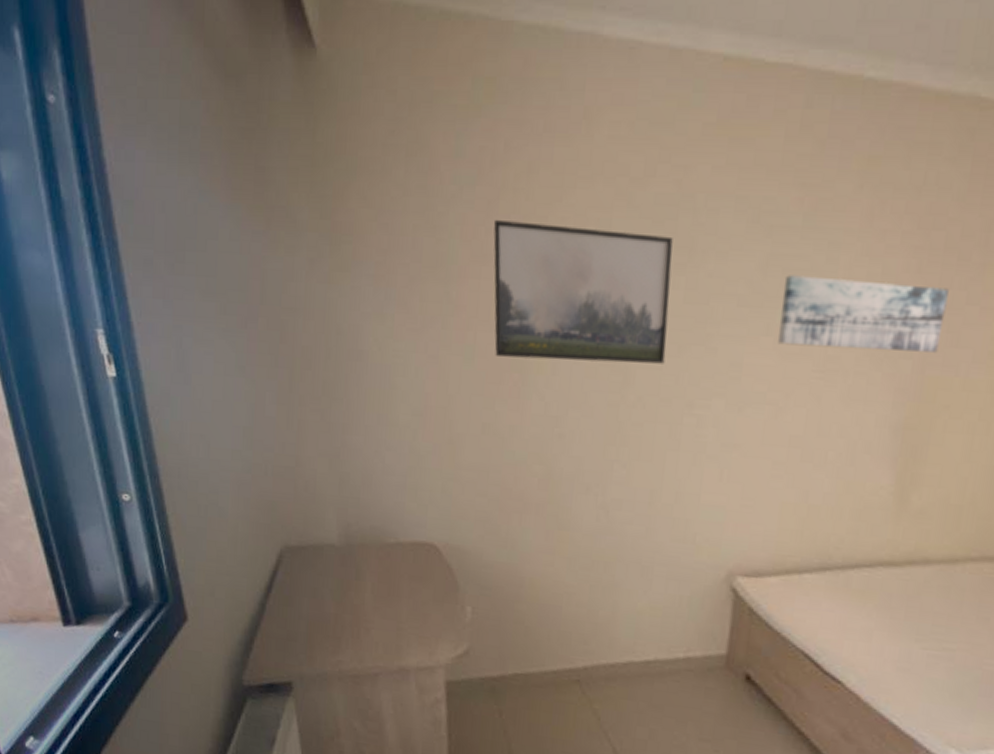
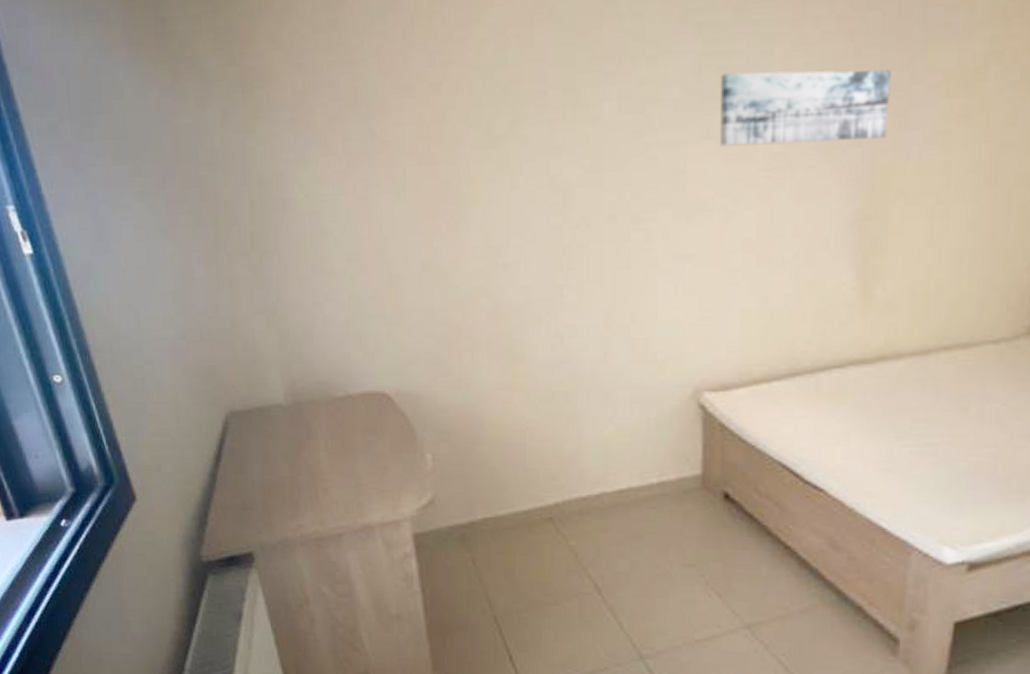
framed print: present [493,219,673,364] -> none [410,46,605,191]

